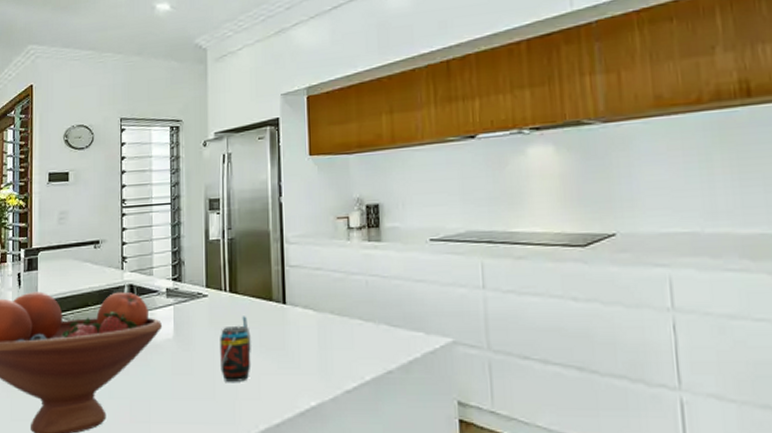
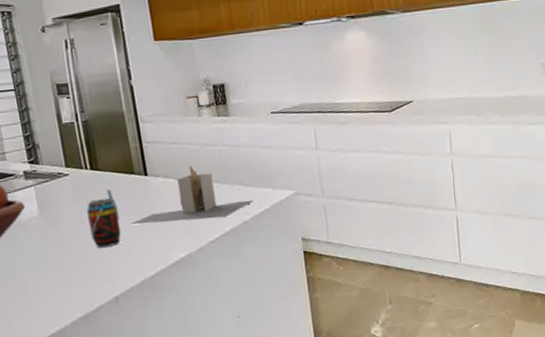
utensil holder: none [261,296,401,363] -> present [130,166,253,225]

